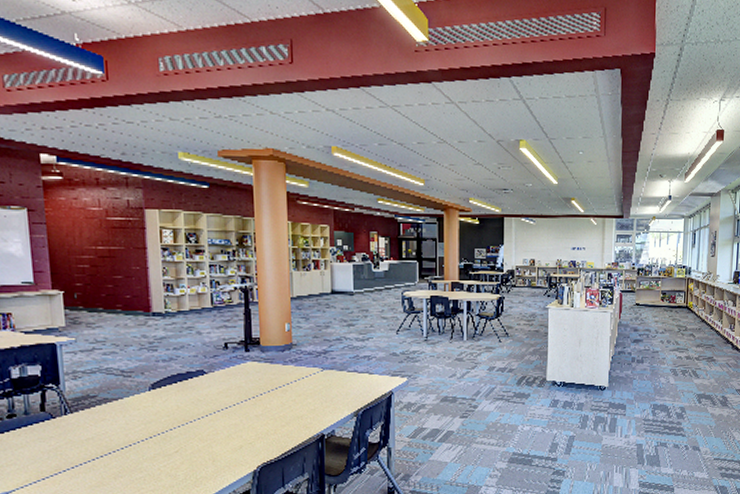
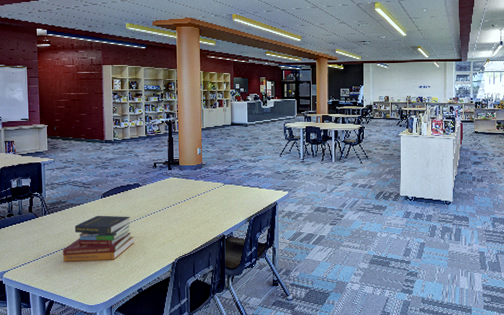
books: none [93,412,199,476] -> present [62,215,134,262]

